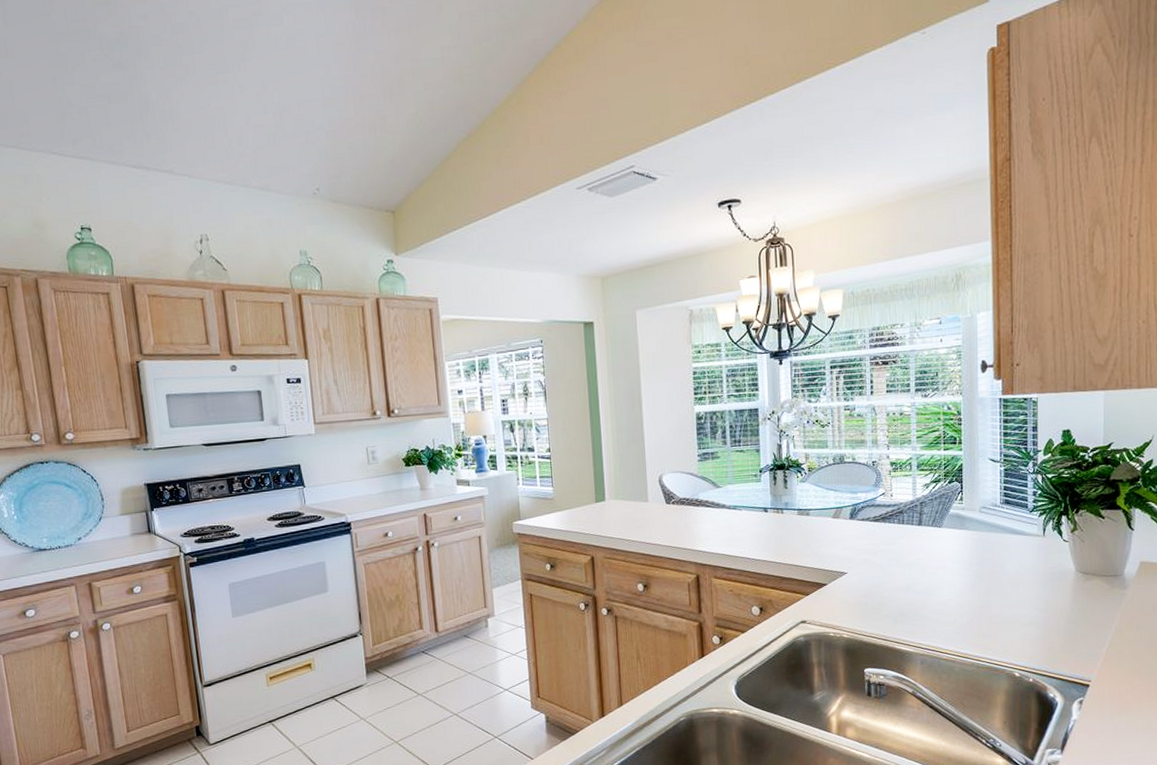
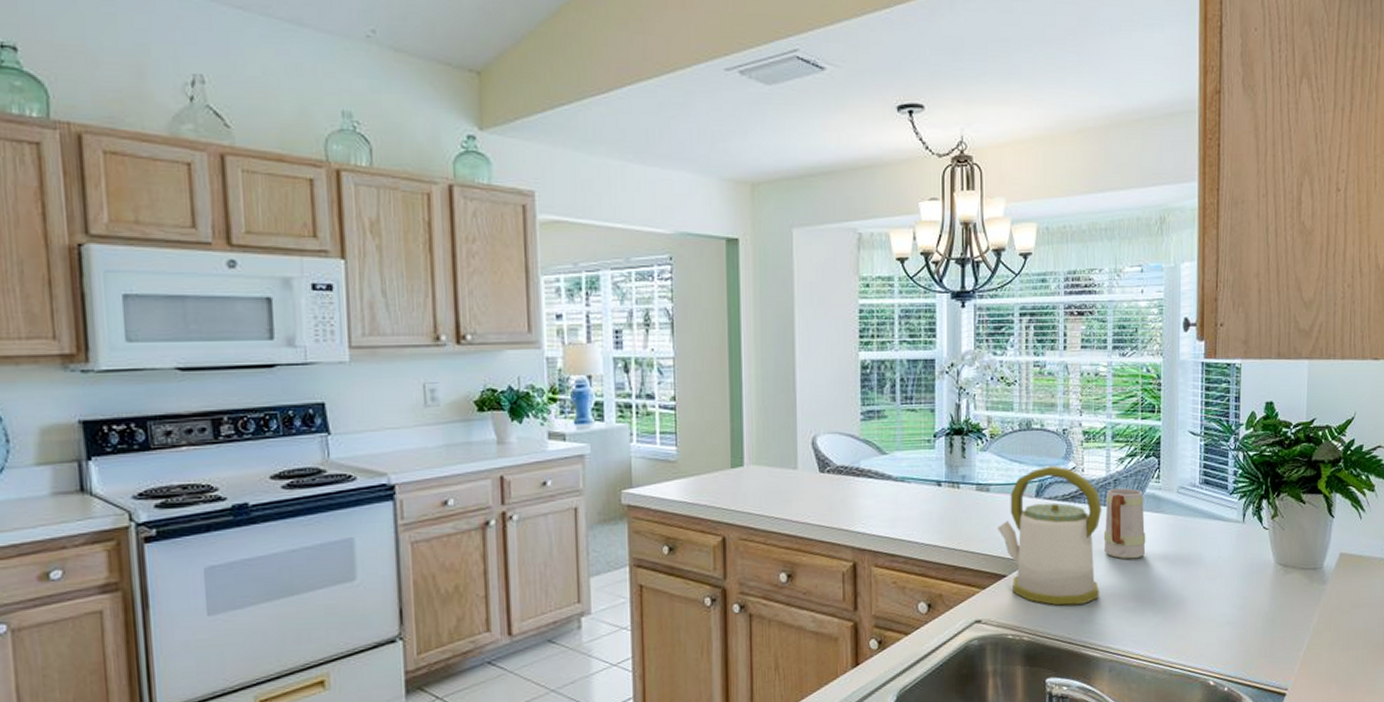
kettle: none [817,492,910,609] -> present [998,465,1102,606]
mug: none [912,509,952,570] -> present [1103,487,1146,560]

